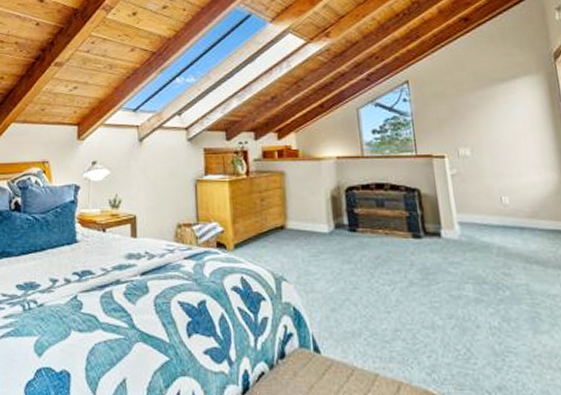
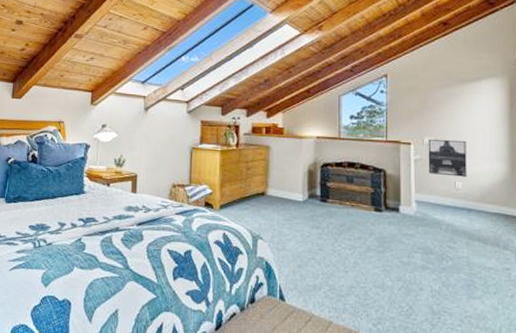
wall art: none [463,148,513,191] -> present [428,138,467,177]

